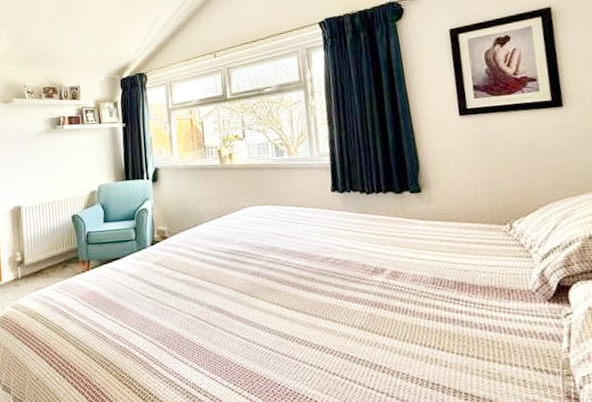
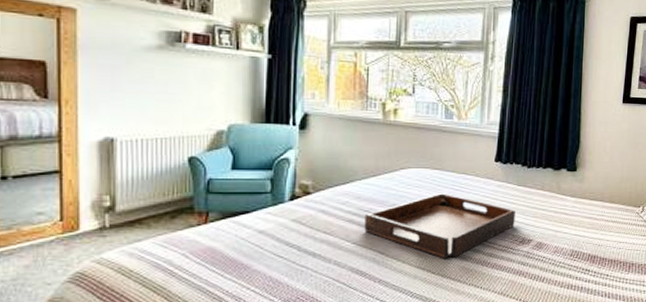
serving tray: none [215,227,364,293] -> present [364,193,515,259]

